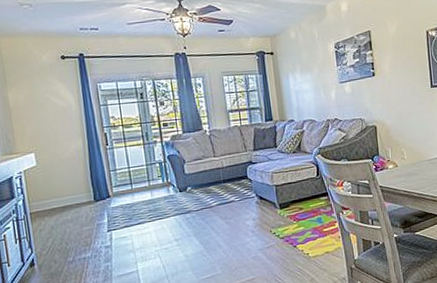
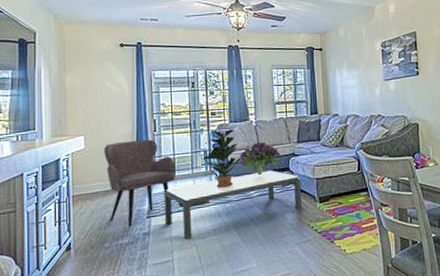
armchair: none [56,153,133,241] -> present [104,139,176,227]
coffee table: none [122,179,263,251] -> present [163,170,303,240]
potted plant: none [158,139,197,200] -> present [202,129,241,189]
bouquet: none [195,150,237,186] -> present [239,141,280,176]

